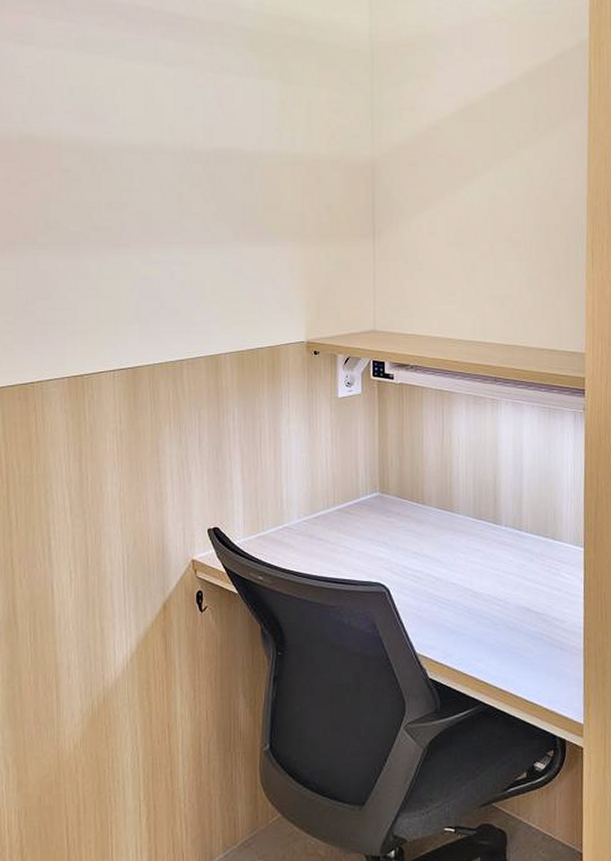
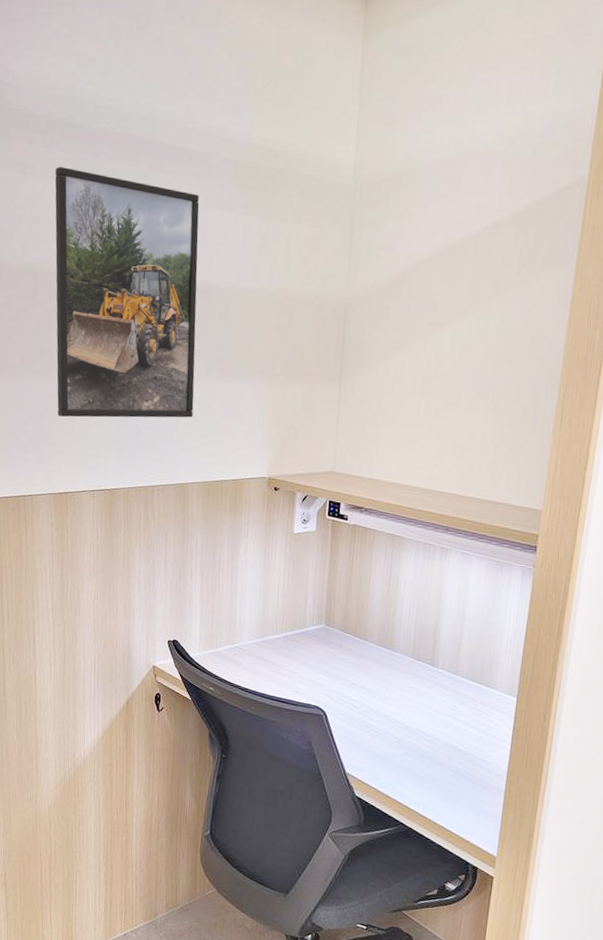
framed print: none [57,37,221,293] -> present [55,167,200,418]

